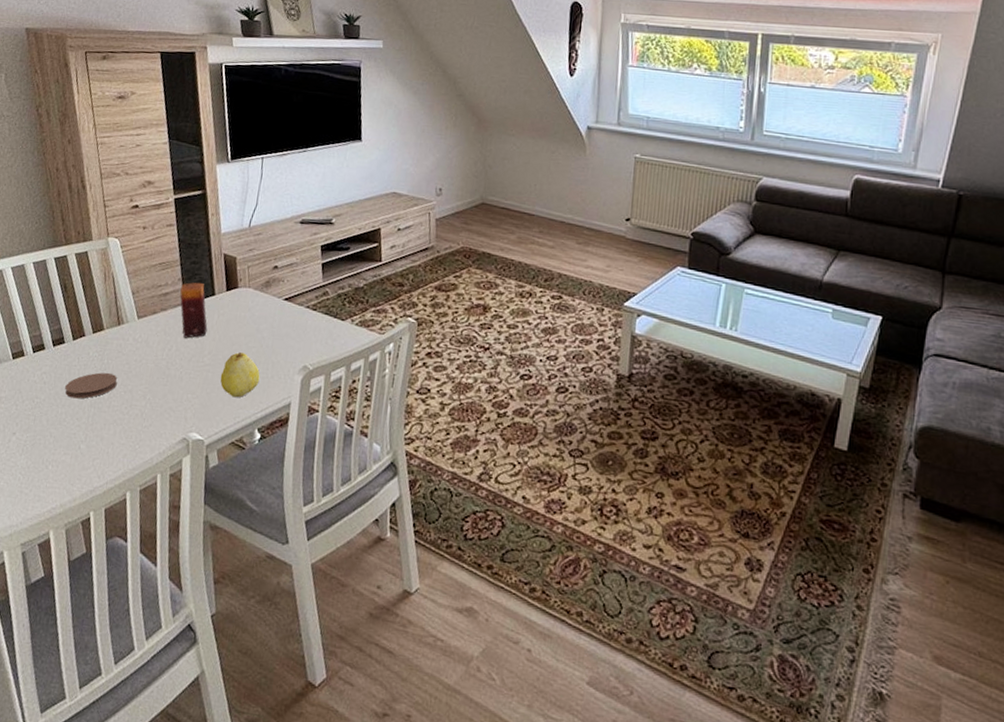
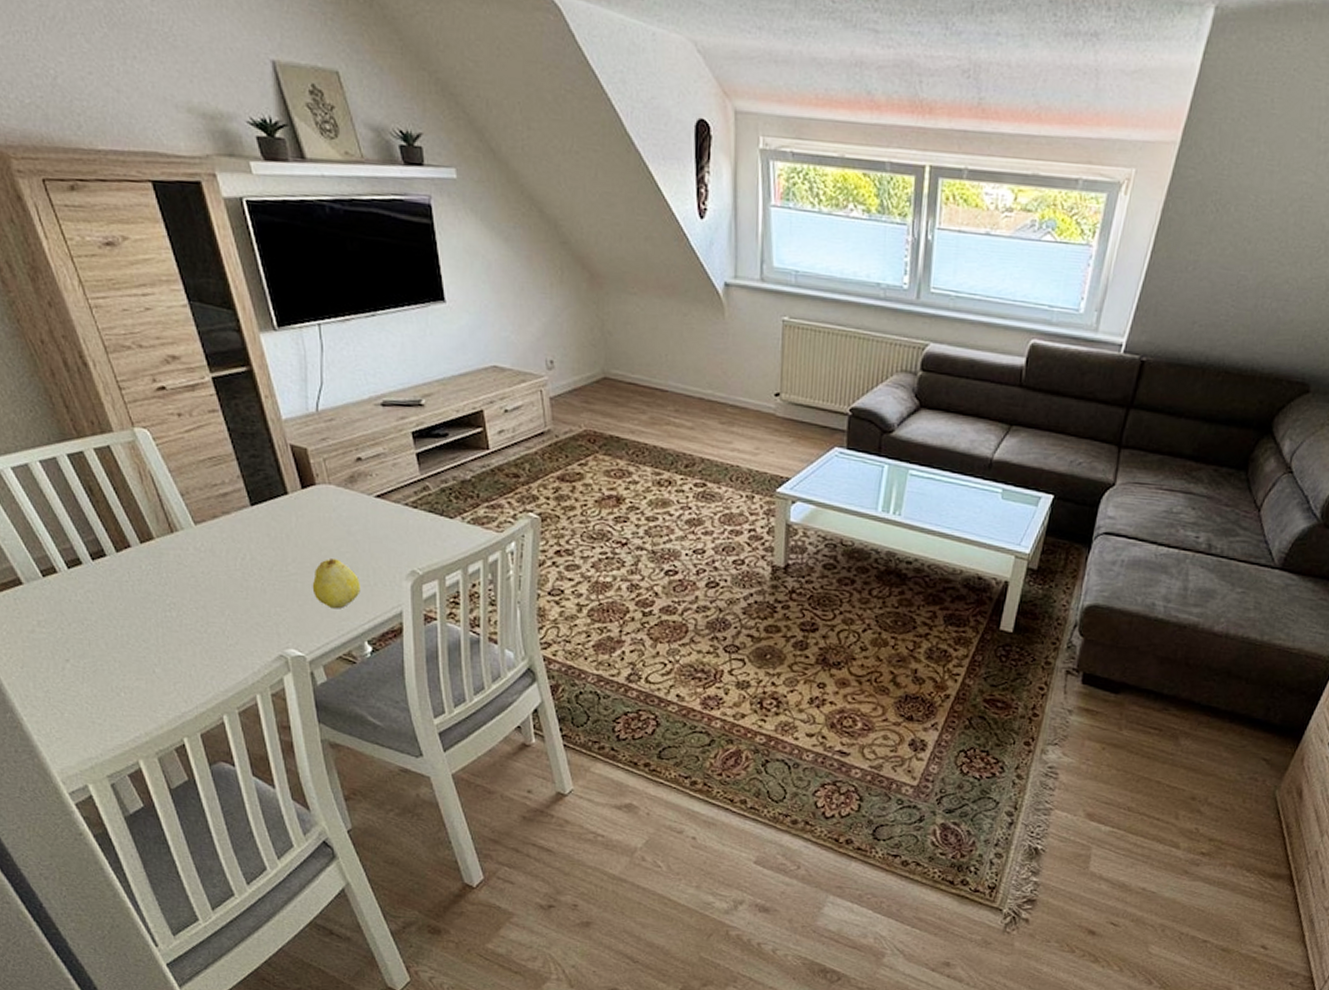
coaster: present [65,372,117,399] -> none [119,588,185,619]
candle: present [179,282,208,338] -> none [241,480,286,545]

